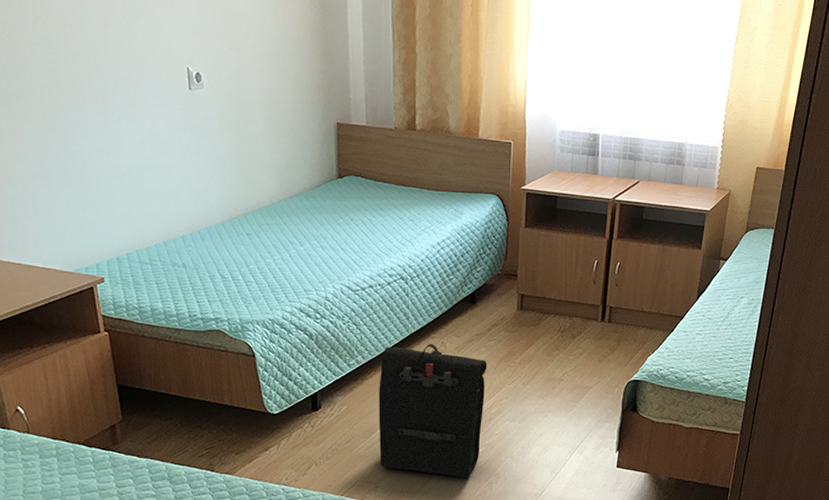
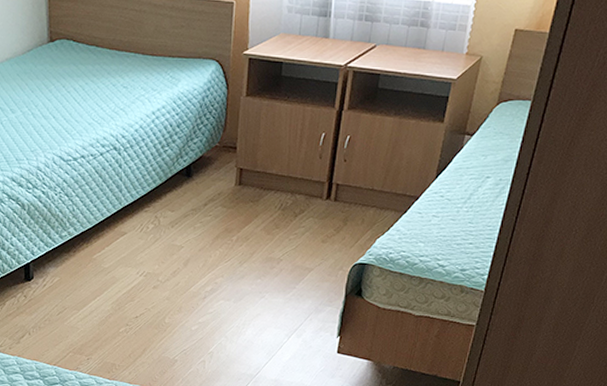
backpack: present [378,343,487,478] -> none [90,217,203,355]

